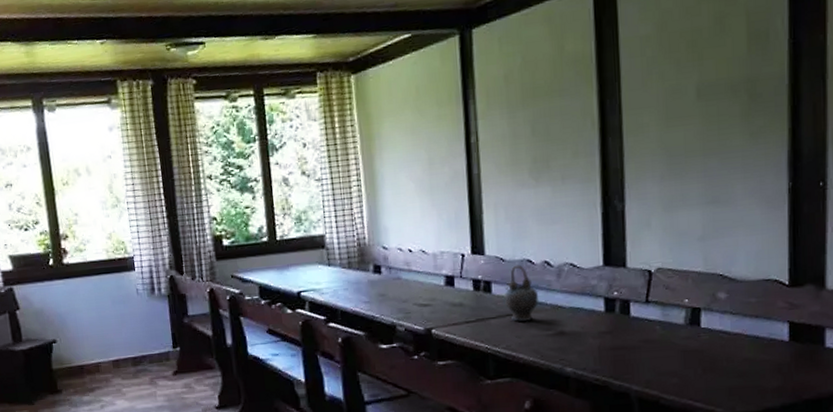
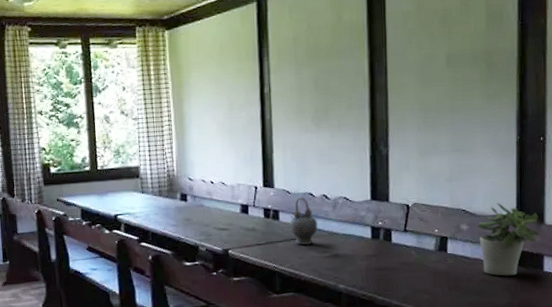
potted plant: none [738,264,821,354] -> present [477,202,541,276]

